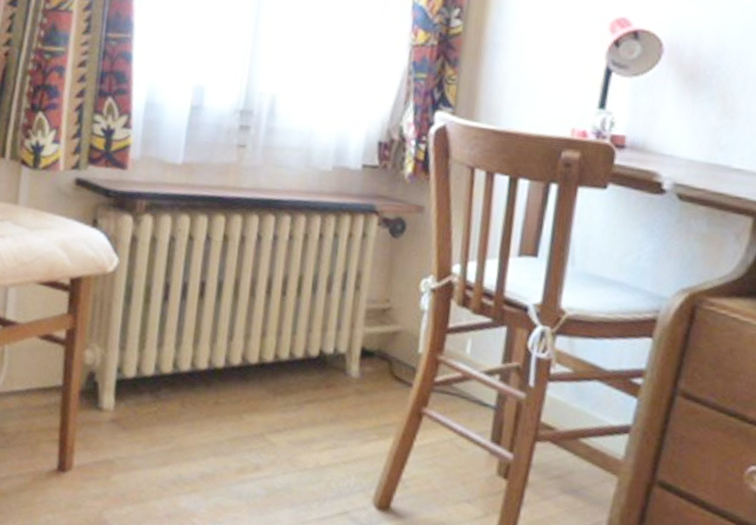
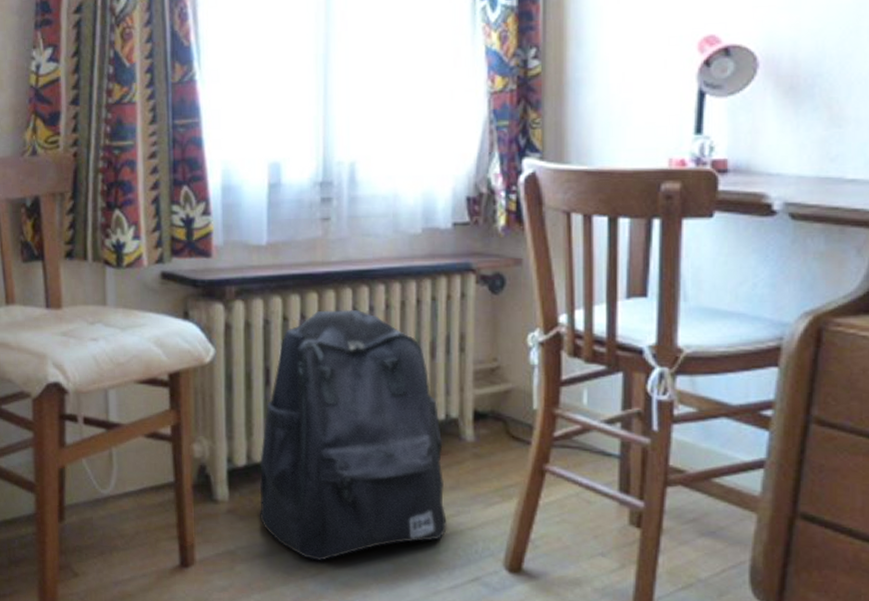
backpack: none [142,234,329,480] -> present [259,309,447,562]

